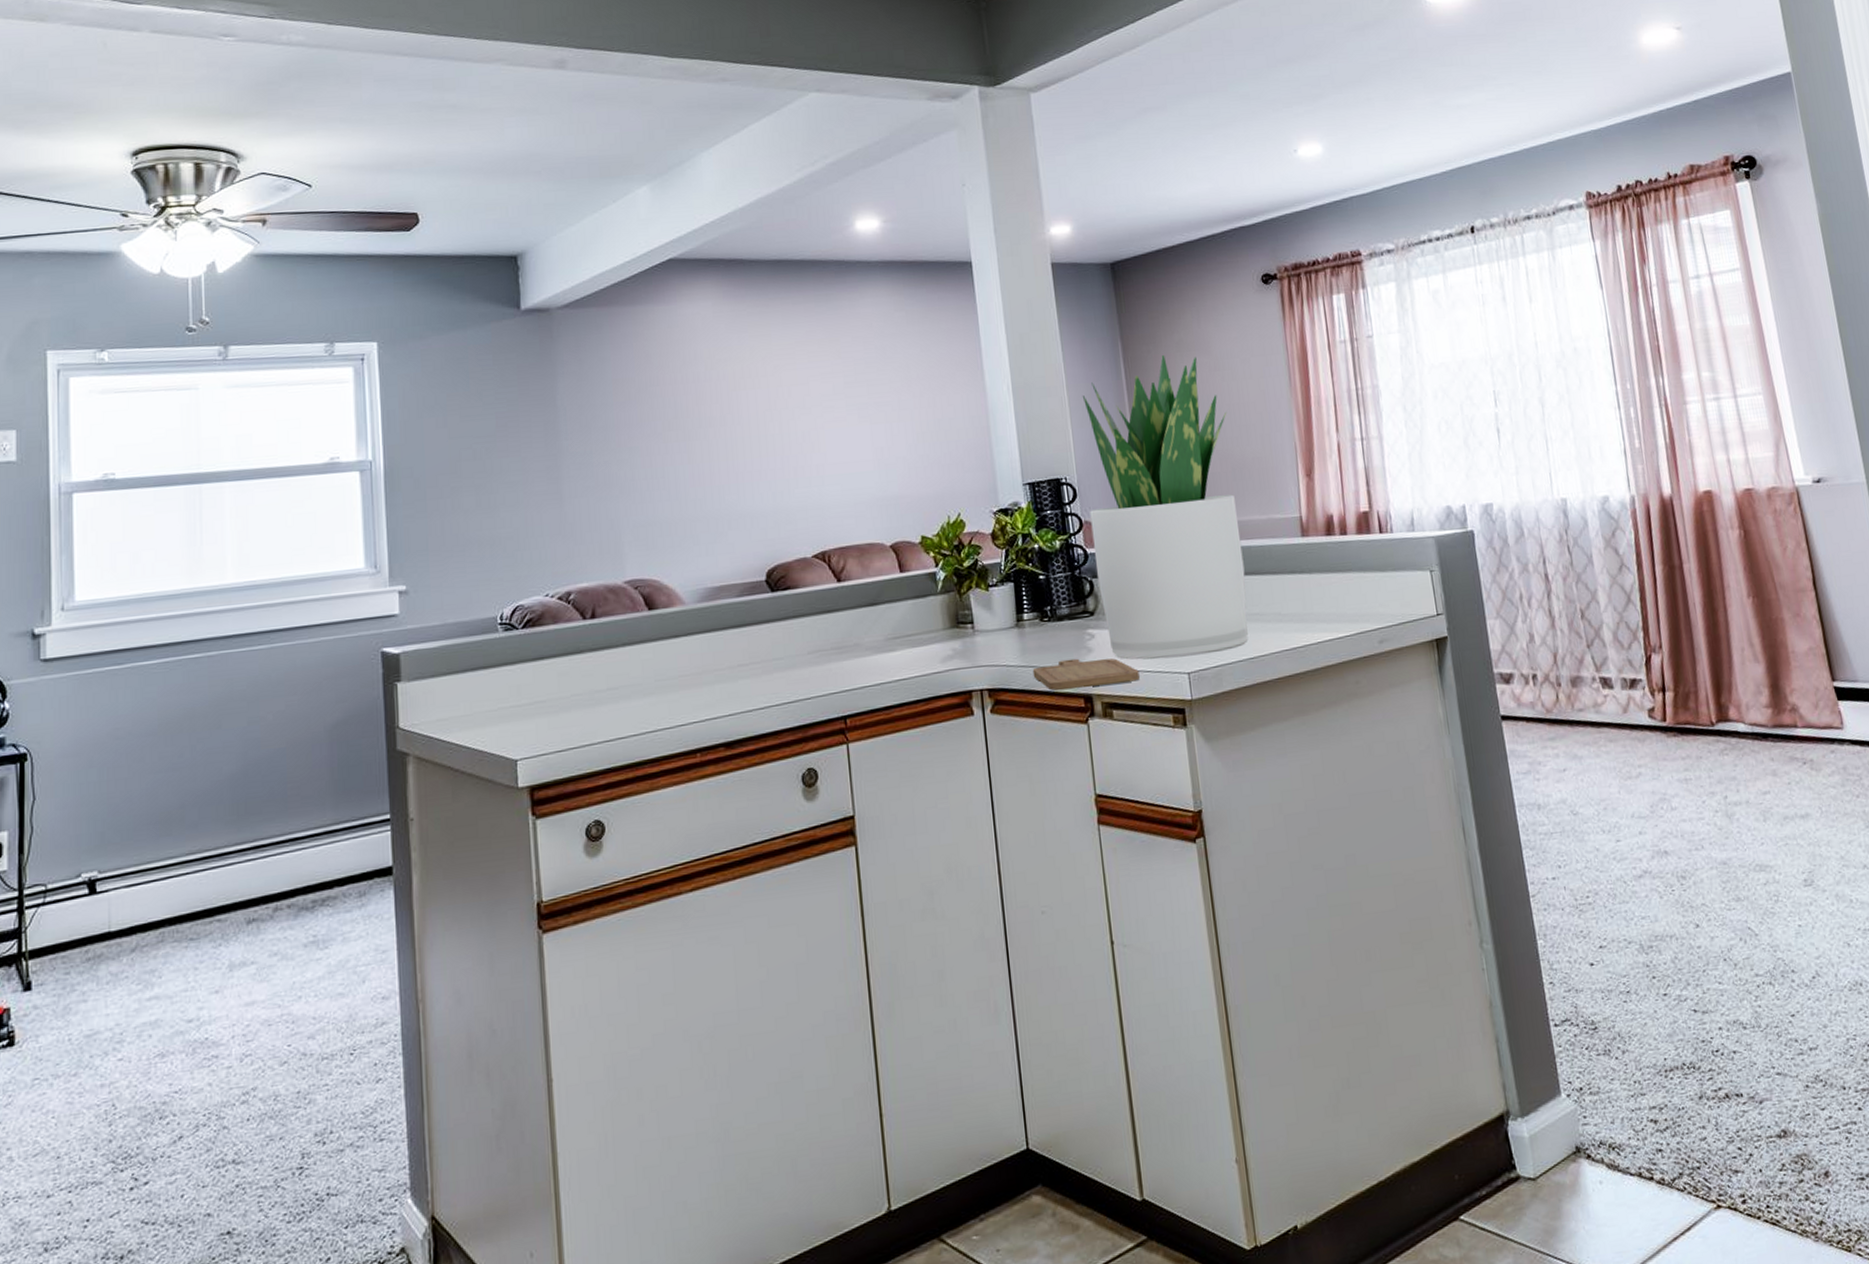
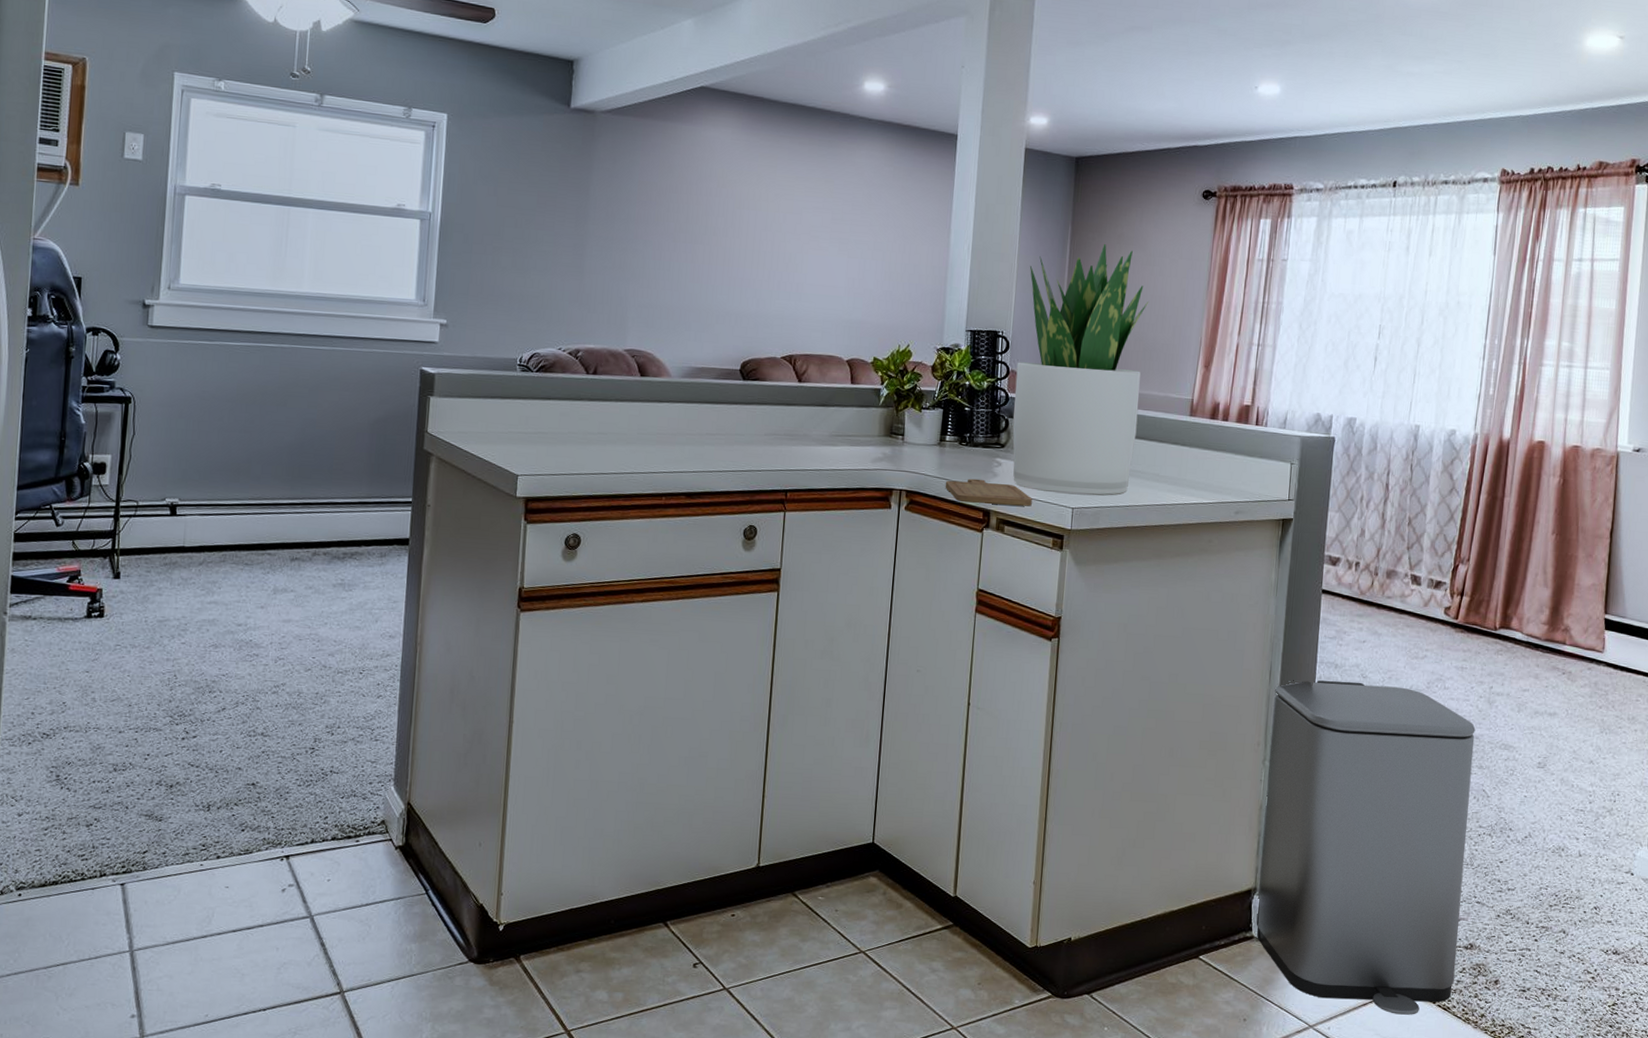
pedal bin: none [1473,817,1777,1244] -> present [1256,680,1476,1015]

